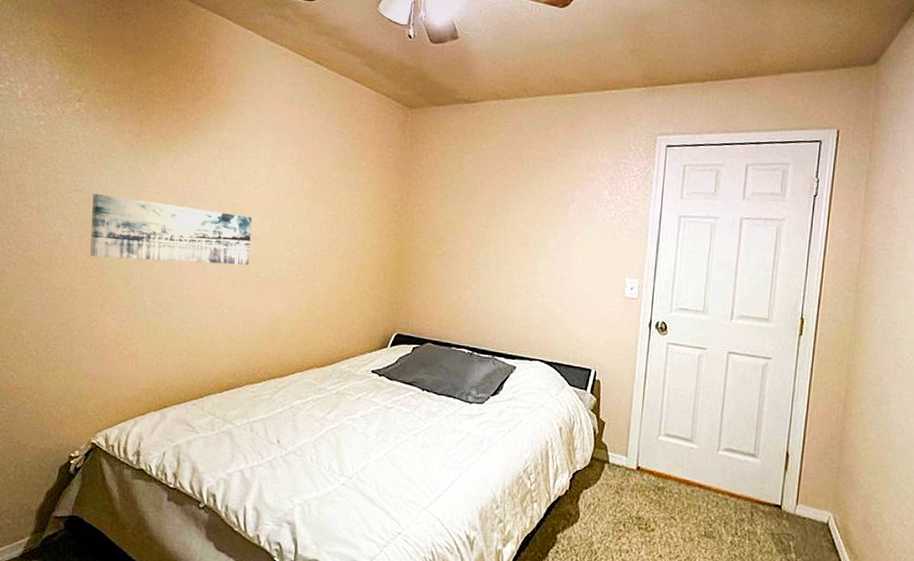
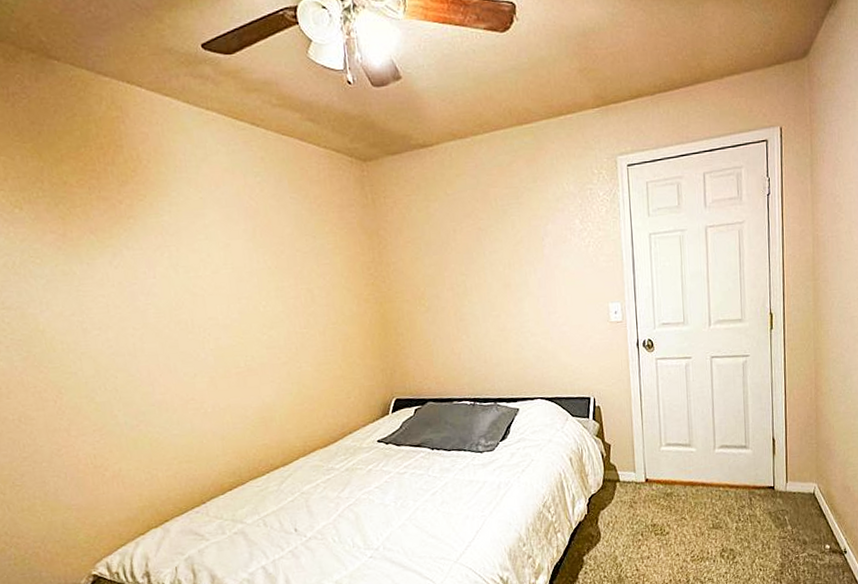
wall art: present [90,193,252,265] -> none [25,305,225,379]

